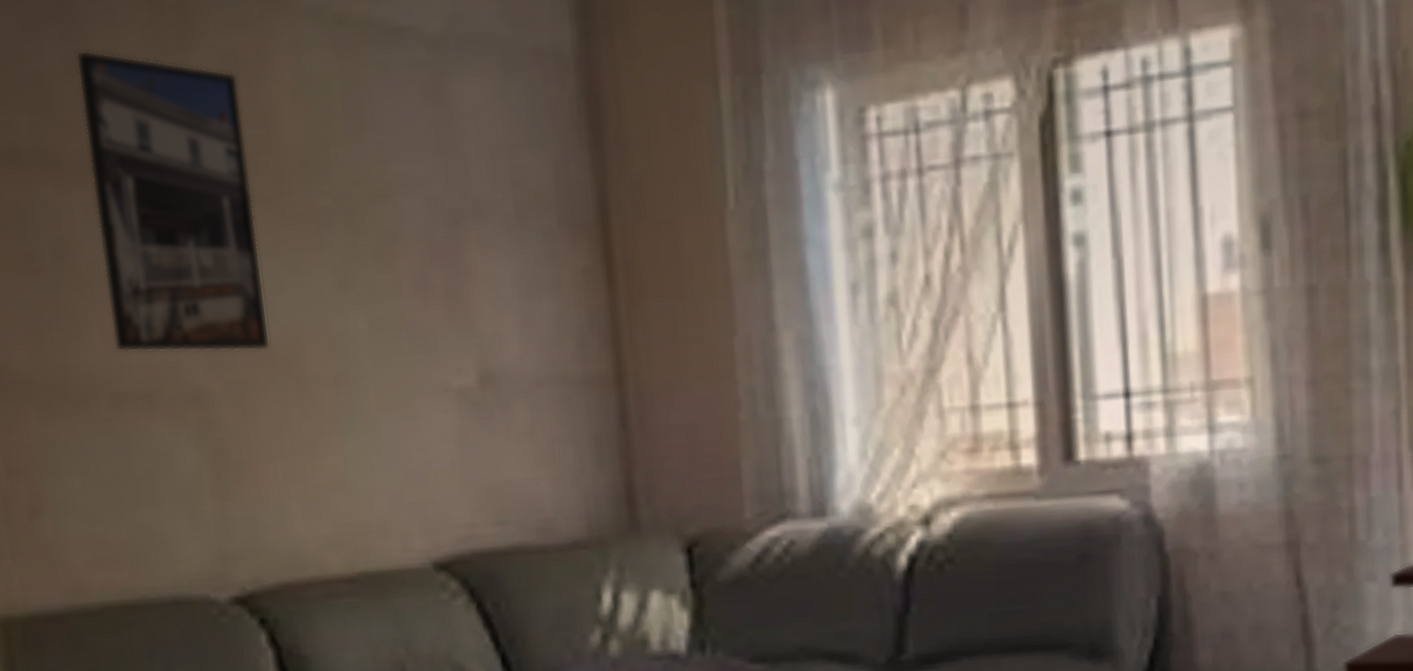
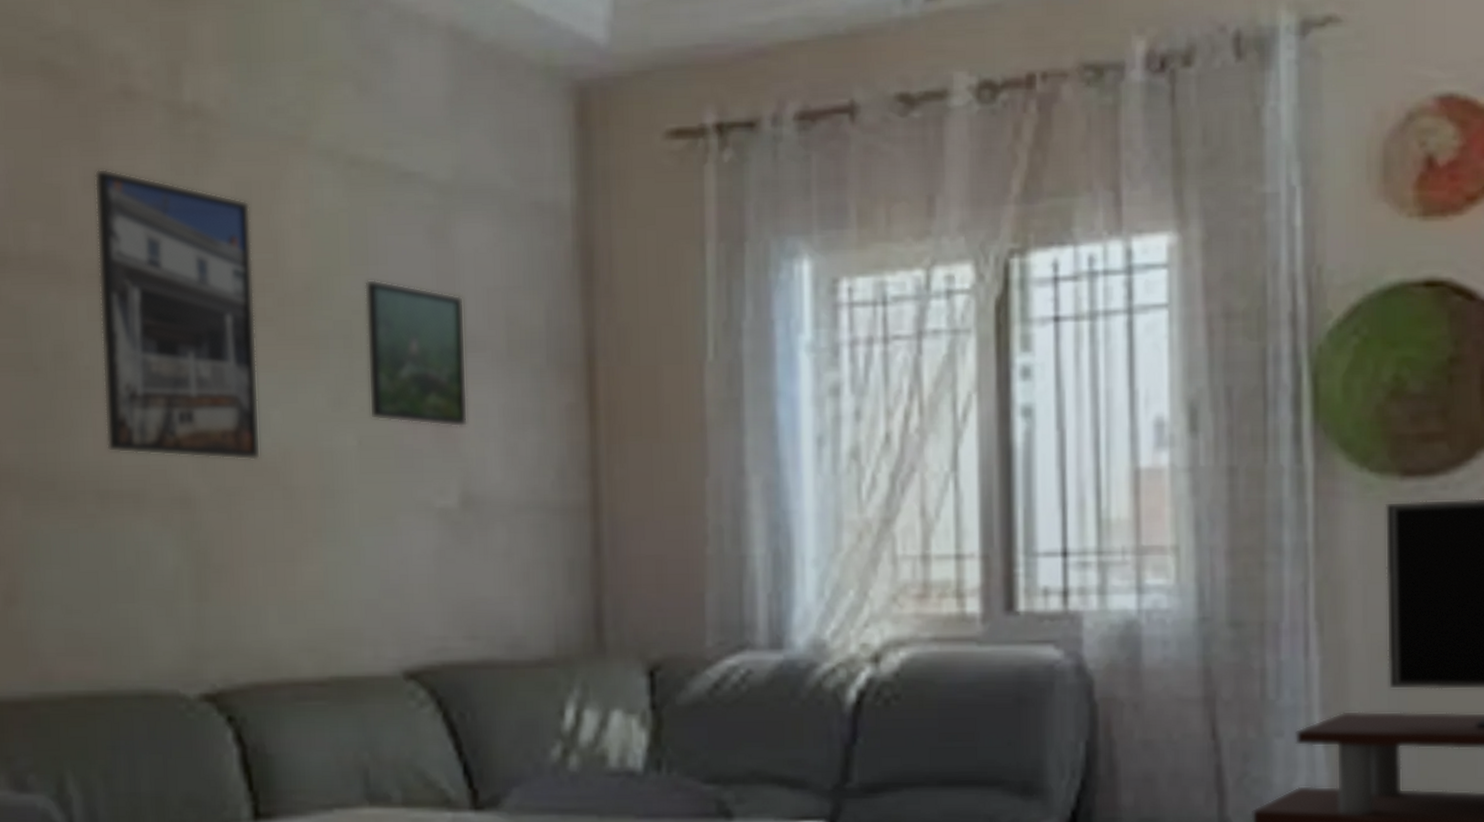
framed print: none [362,147,481,301] -> present [365,279,468,427]

